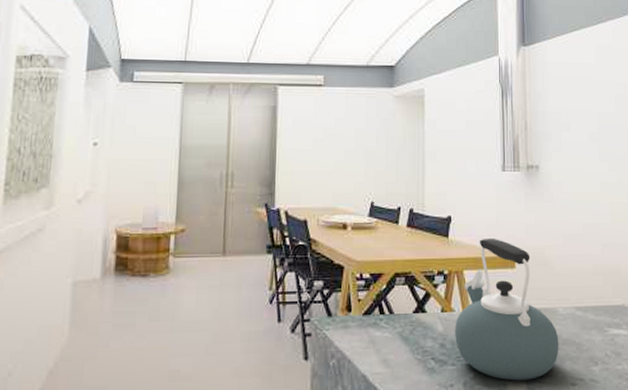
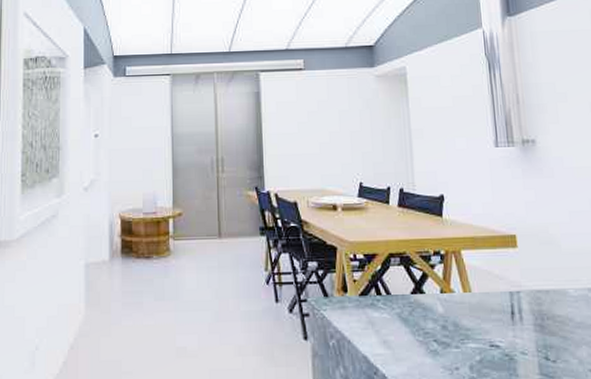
kettle: present [454,239,559,381] -> none [455,217,573,366]

